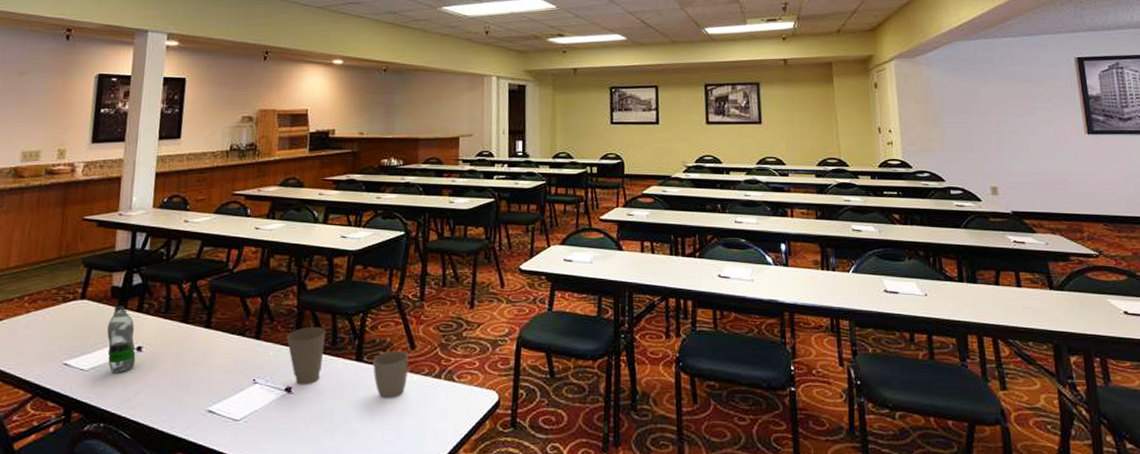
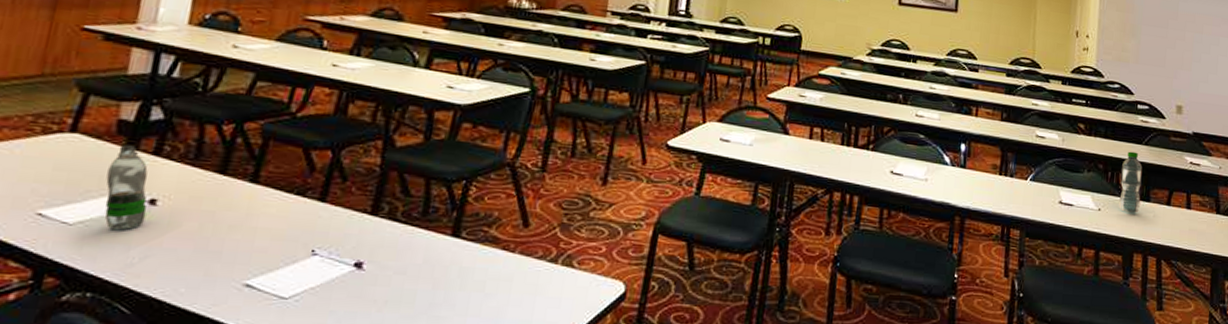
cup: present [286,327,327,385] -> none [361,191,417,261]
cup: present [373,350,409,399] -> none [472,227,520,284]
water bottle: none [943,236,968,295] -> present [1119,151,1143,213]

